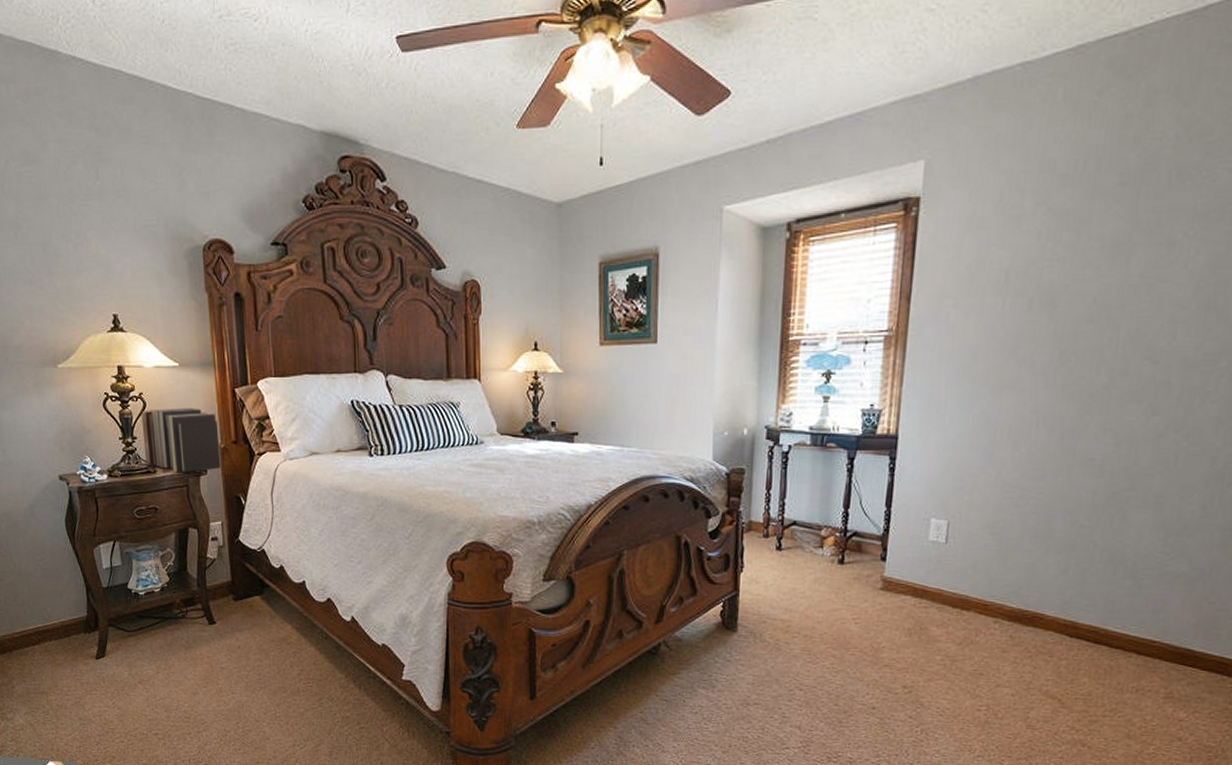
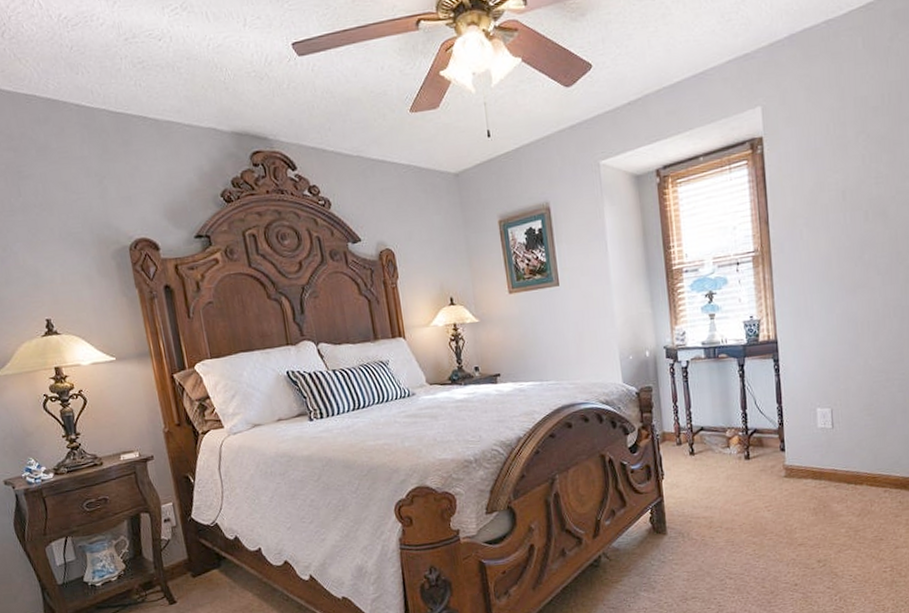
books: present [141,407,221,473] -> none [82,397,167,462]

